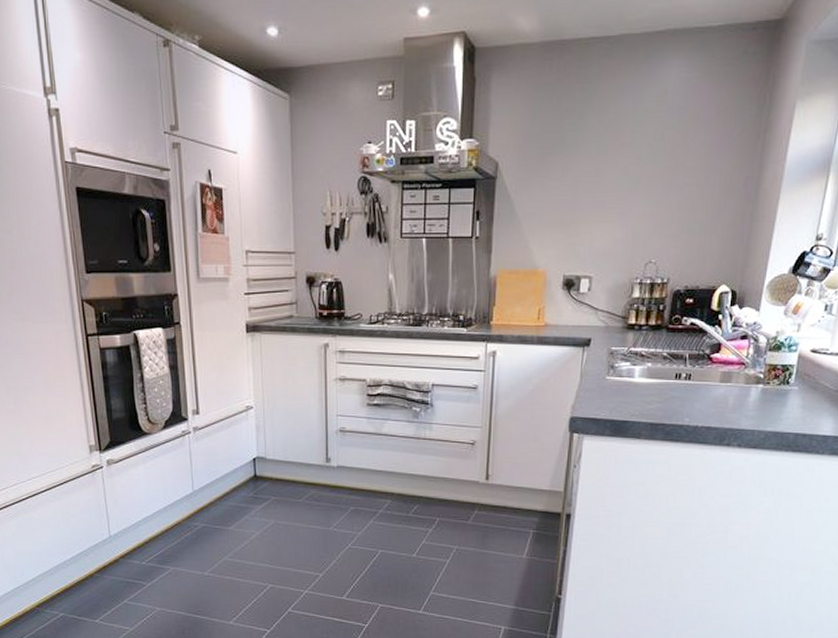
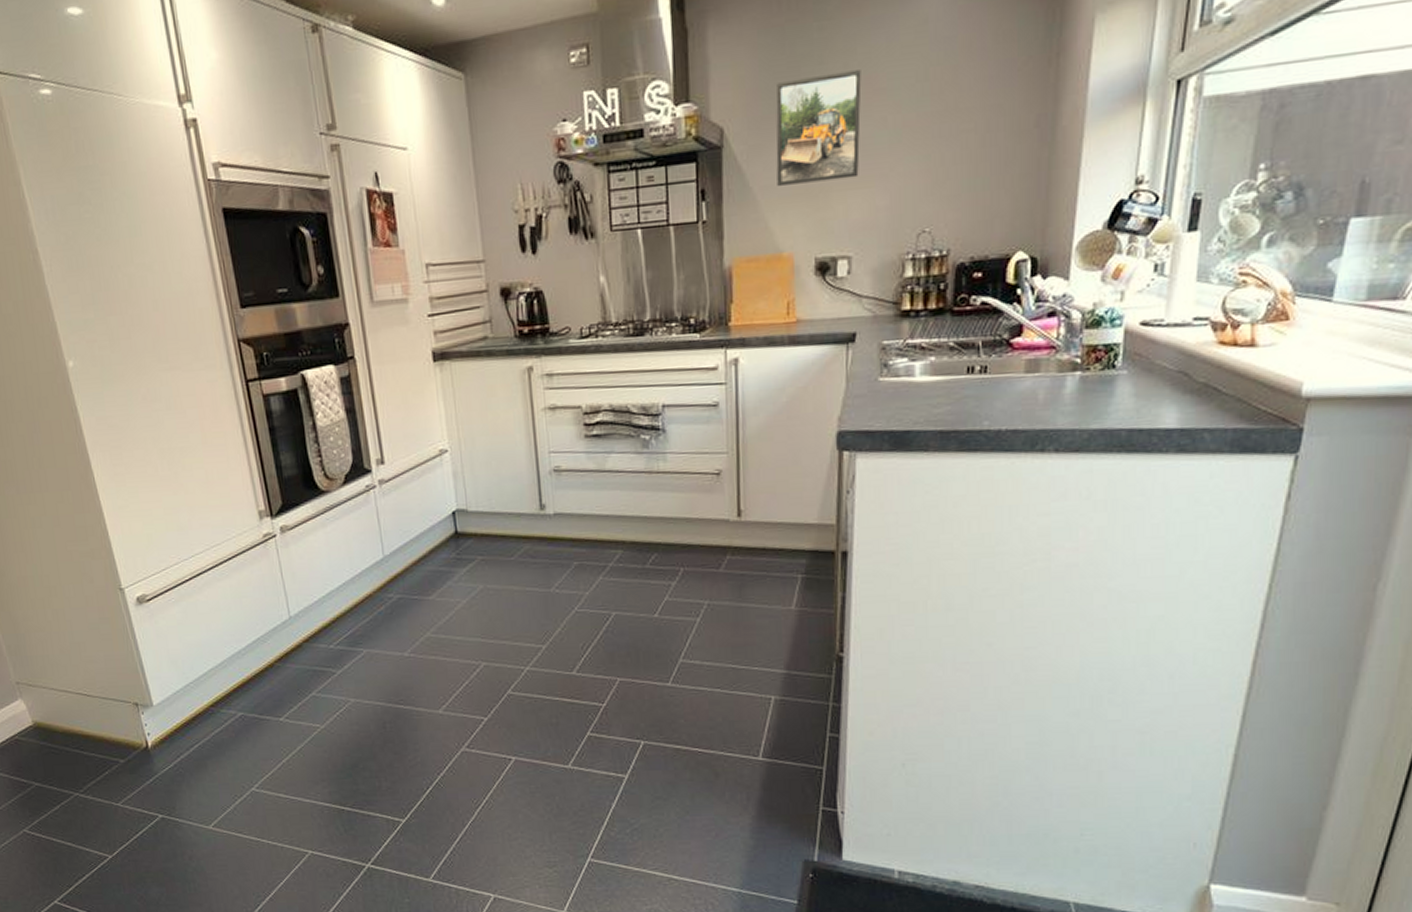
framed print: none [538,126,611,214] -> present [776,70,862,186]

